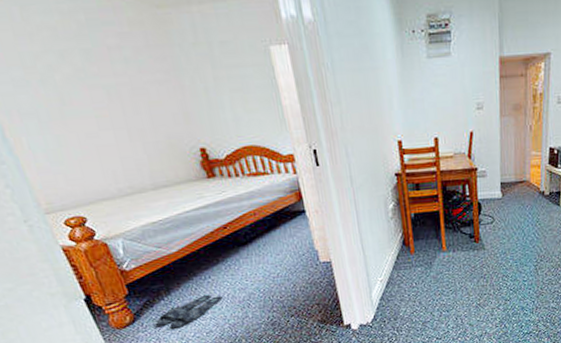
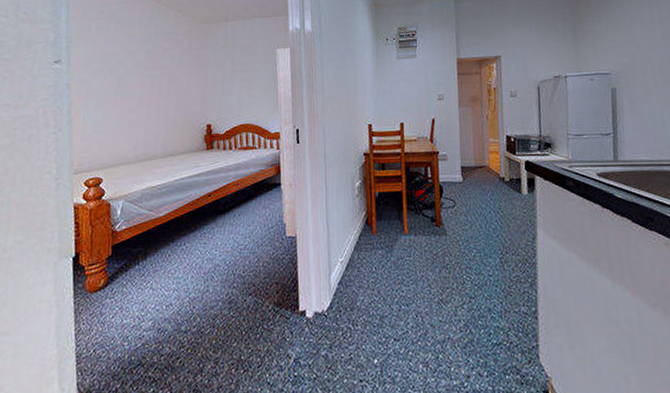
slippers: present [156,294,223,329] -> none [124,262,191,298]

